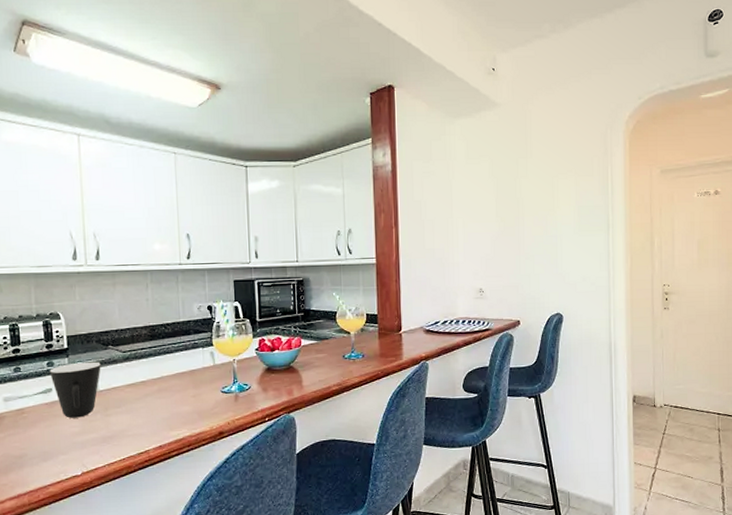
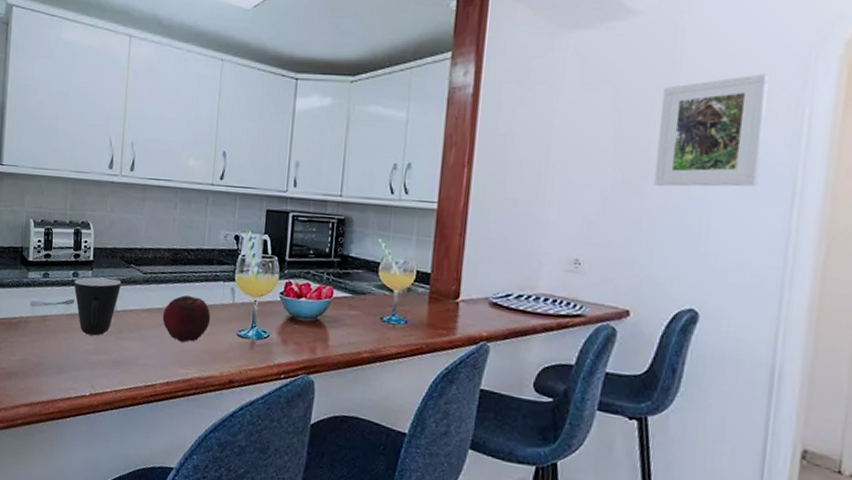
fruit: none [147,365,195,407] -> present [162,295,211,342]
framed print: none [523,145,587,229] -> present [654,74,769,187]

